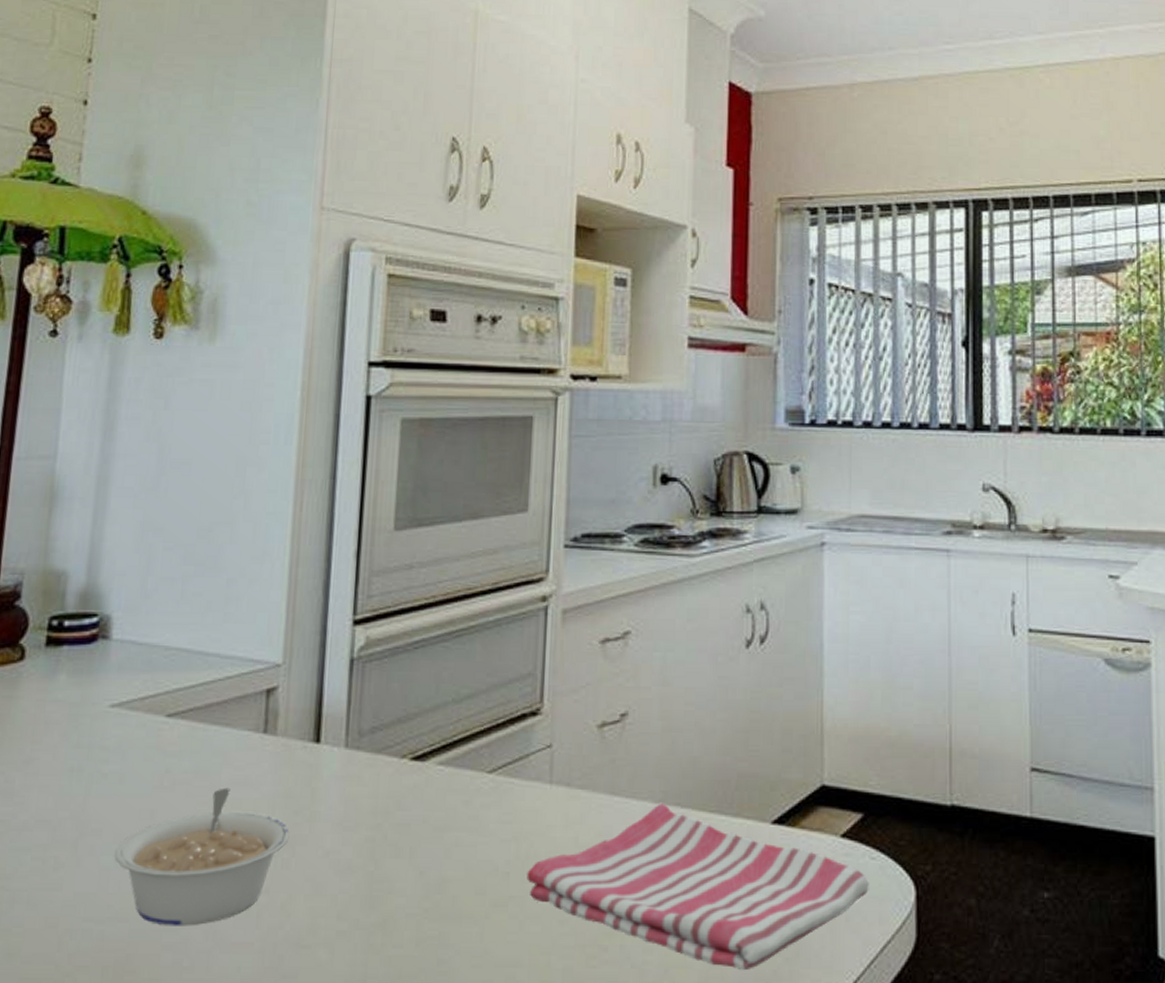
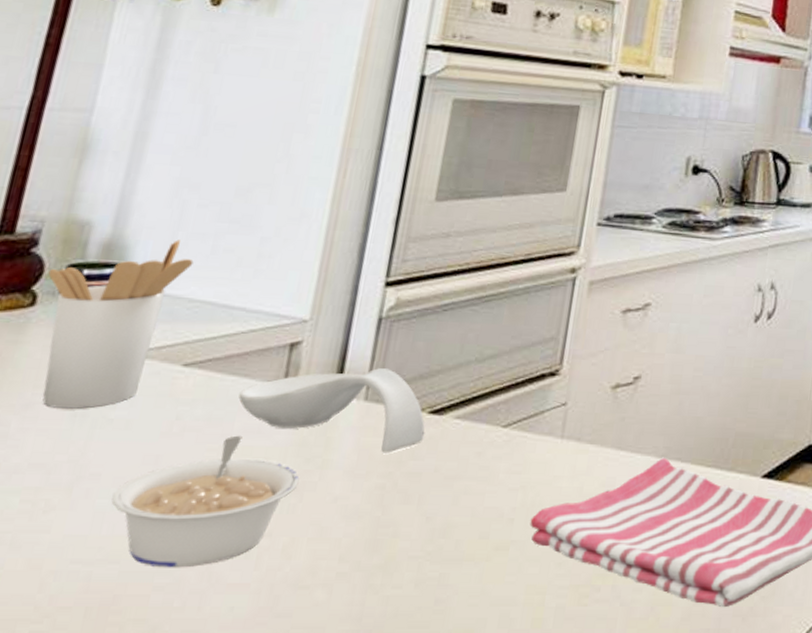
utensil holder: none [33,585,165,764] -> present [42,239,194,409]
spoon rest: none [222,713,409,804] -> present [238,368,425,453]

